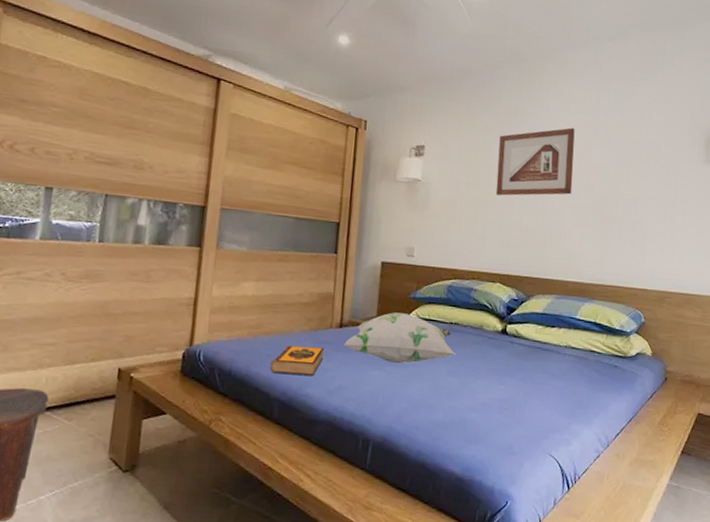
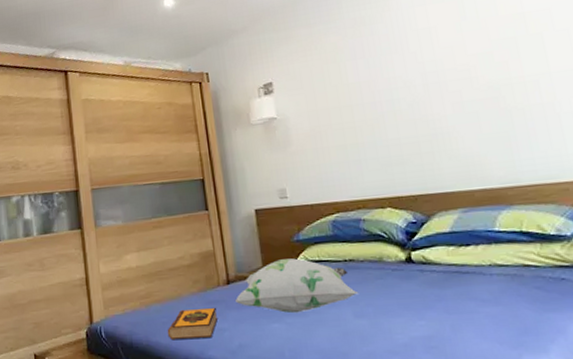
picture frame: present [495,127,575,196] -> none [351,20,452,114]

